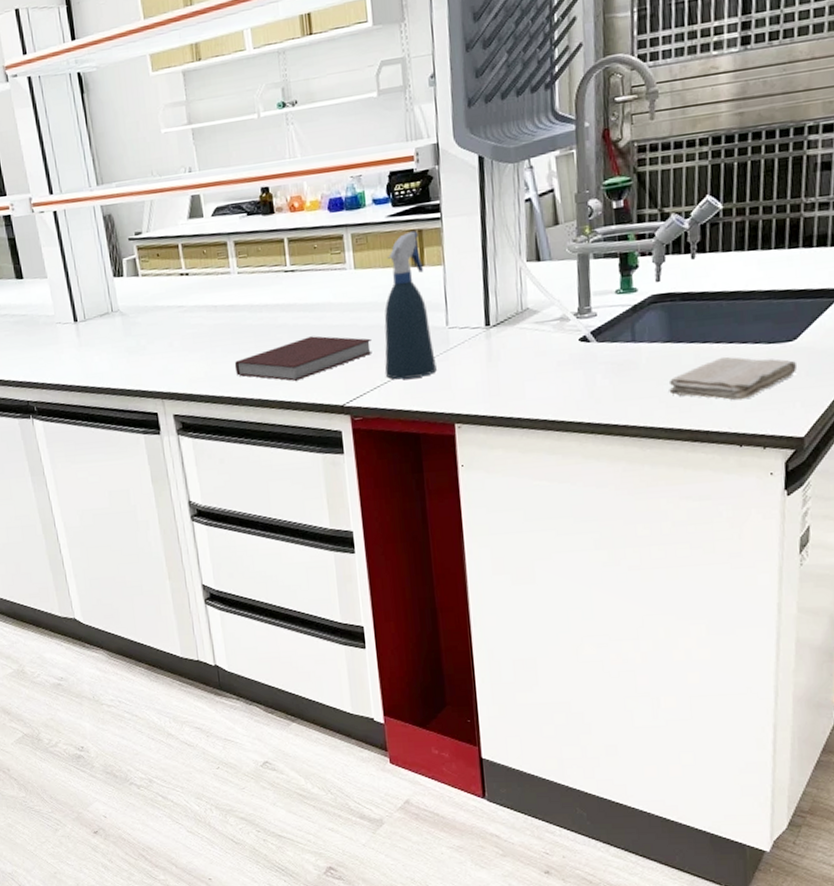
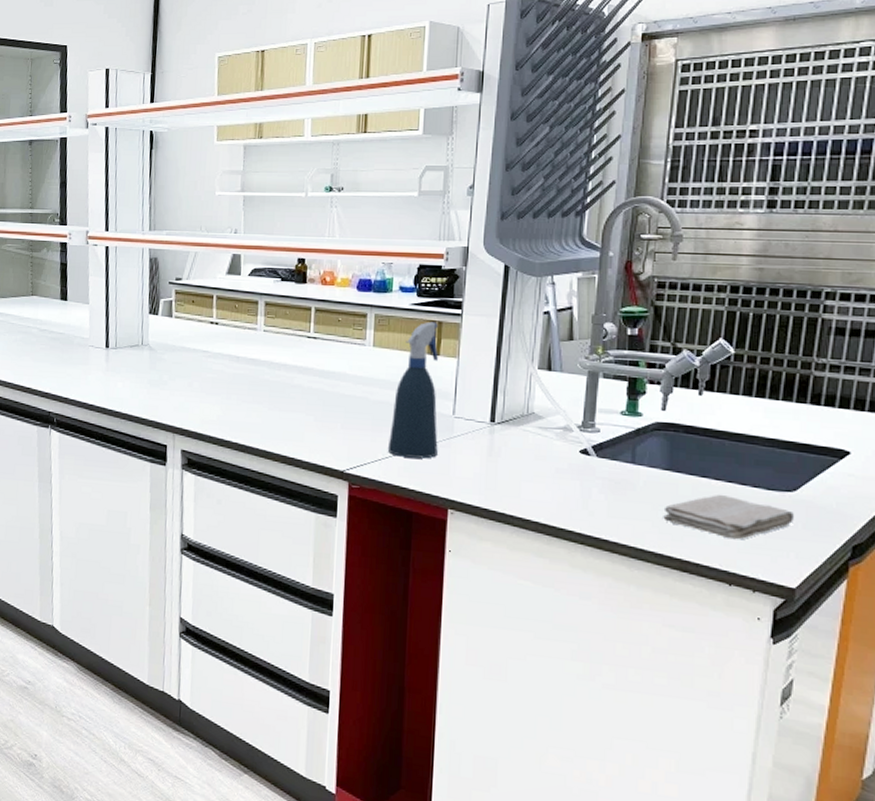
notebook: present [234,336,372,381] -> none [246,401,379,440]

